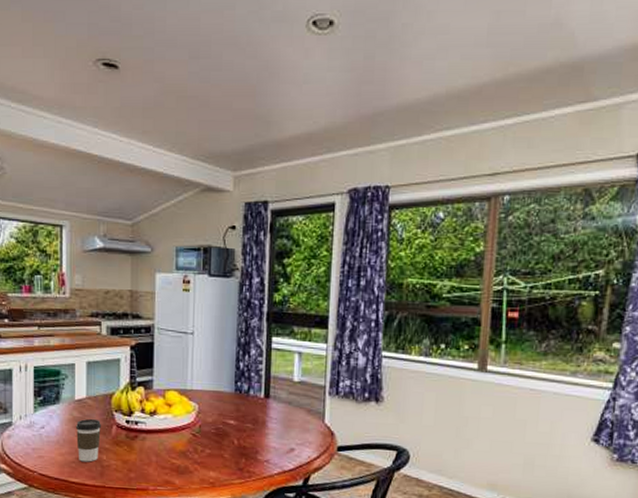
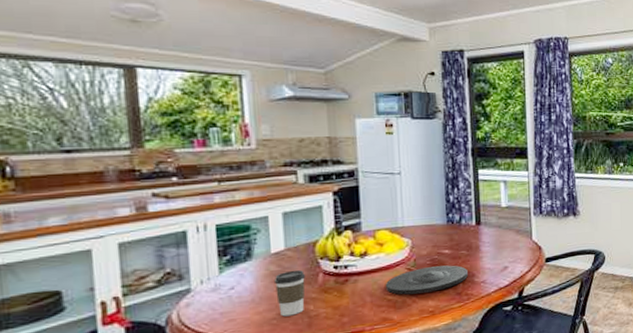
plate: none [171,435,251,463] -> present [386,265,468,295]

